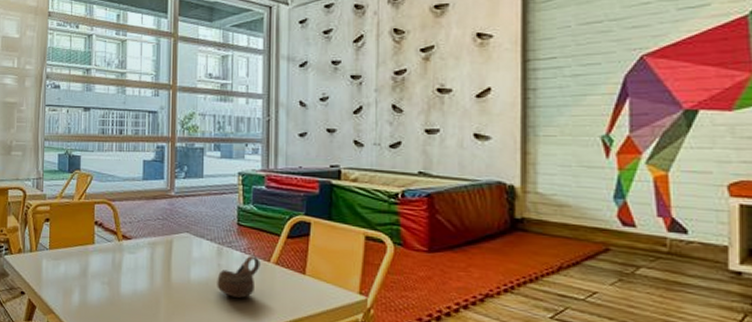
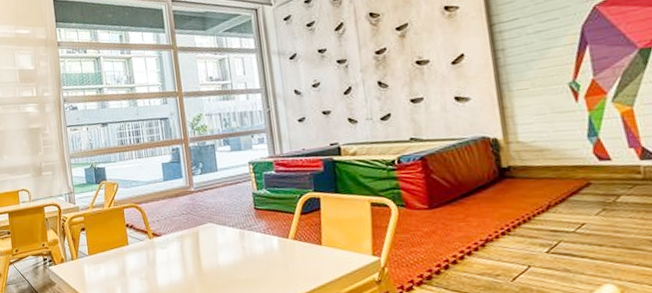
cup: present [217,256,260,298] -> none [243,235,281,275]

